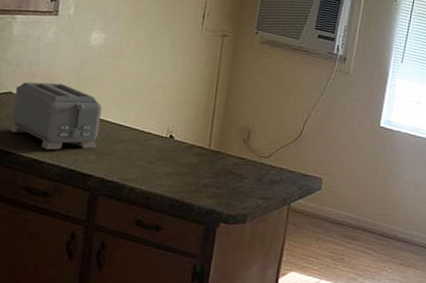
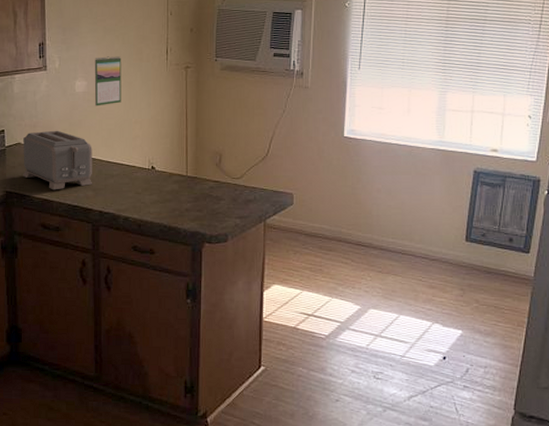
calendar: none [112,10,151,64] -> present [94,56,122,106]

